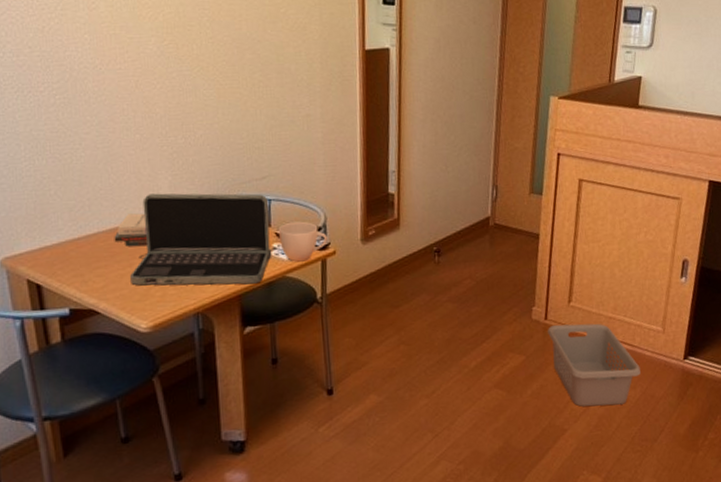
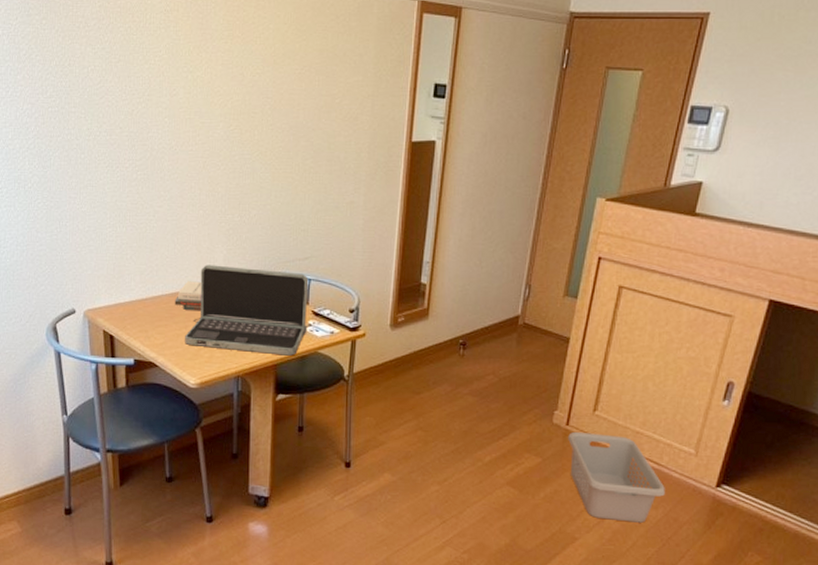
cup: present [278,221,328,262] -> none [314,302,359,340]

